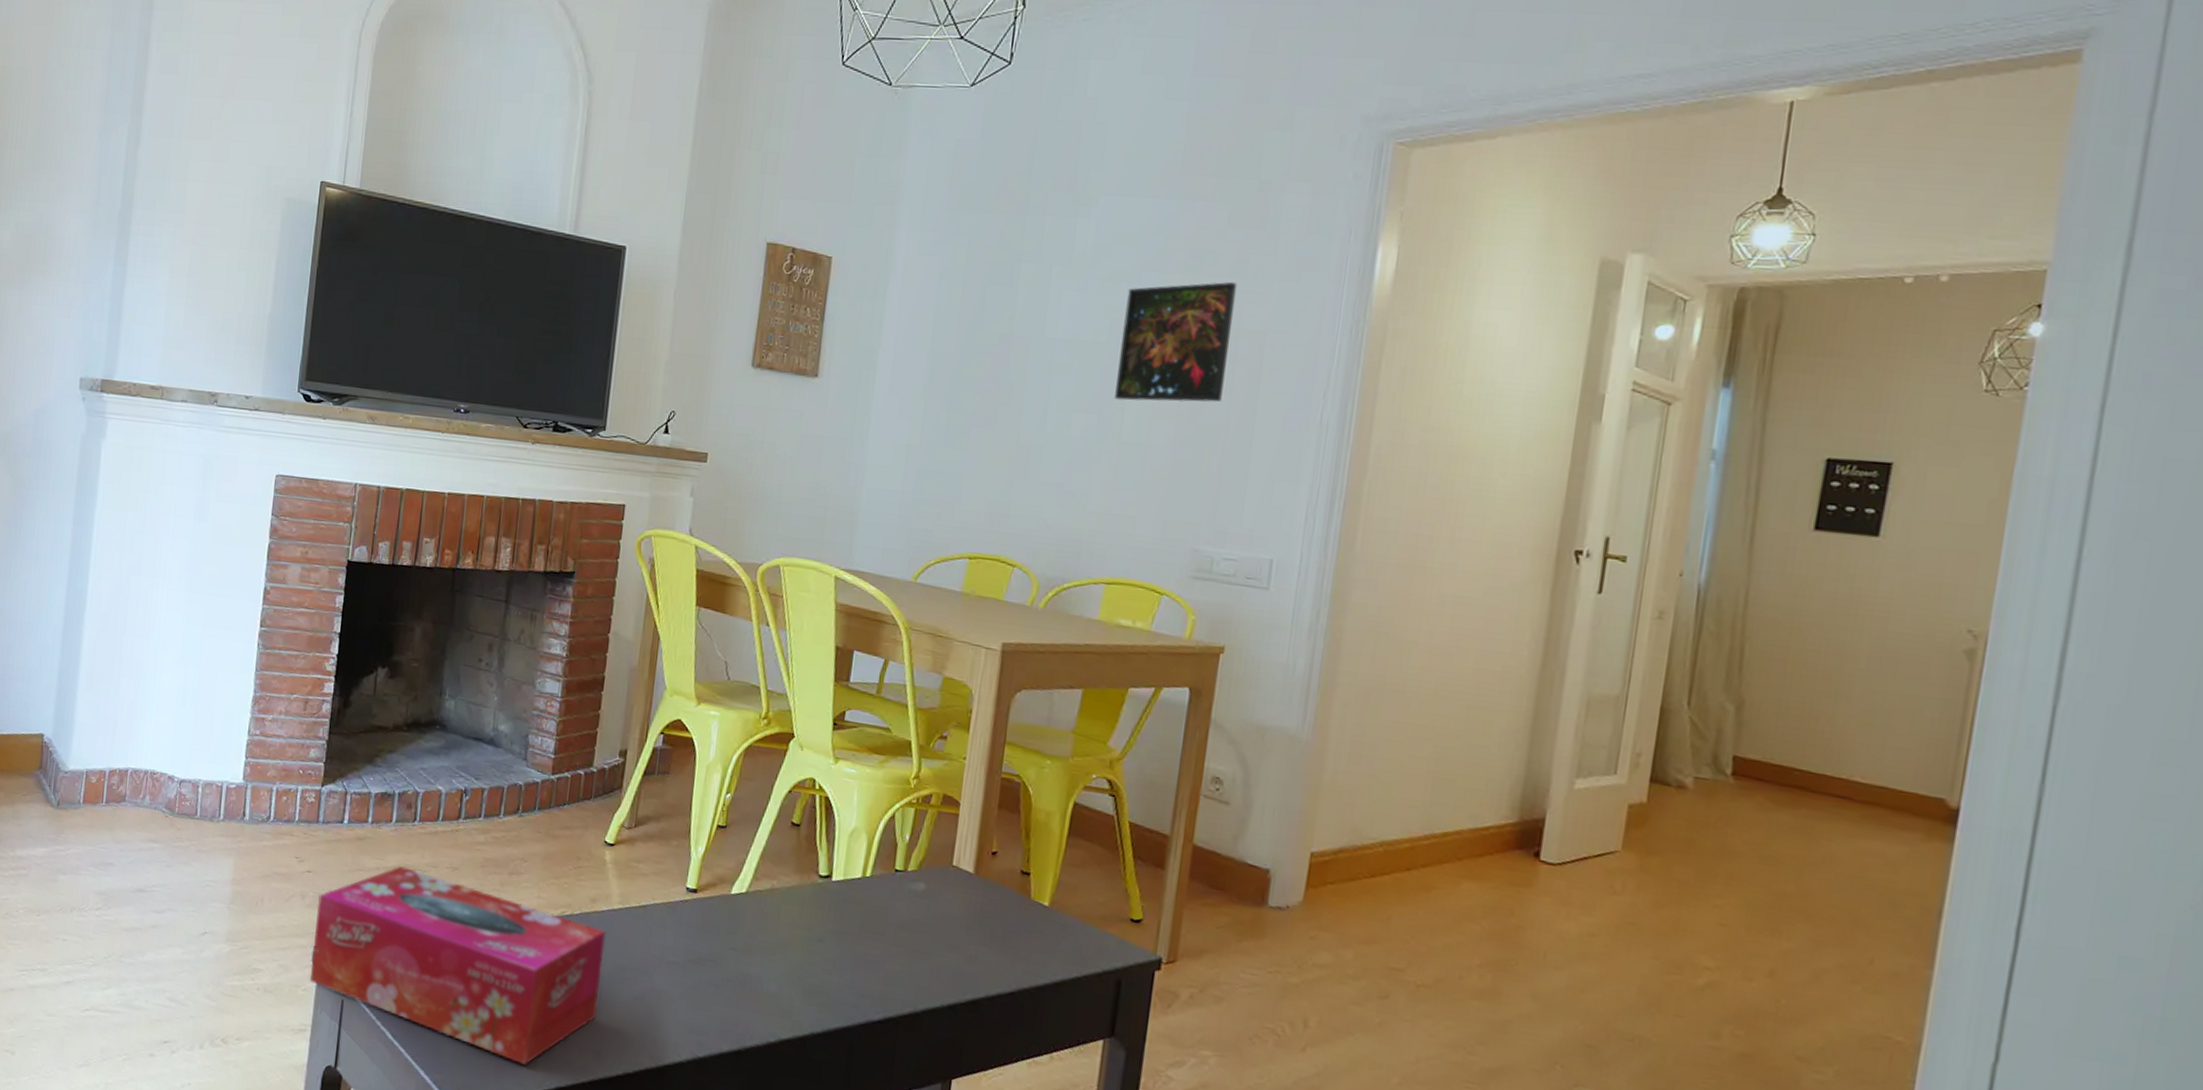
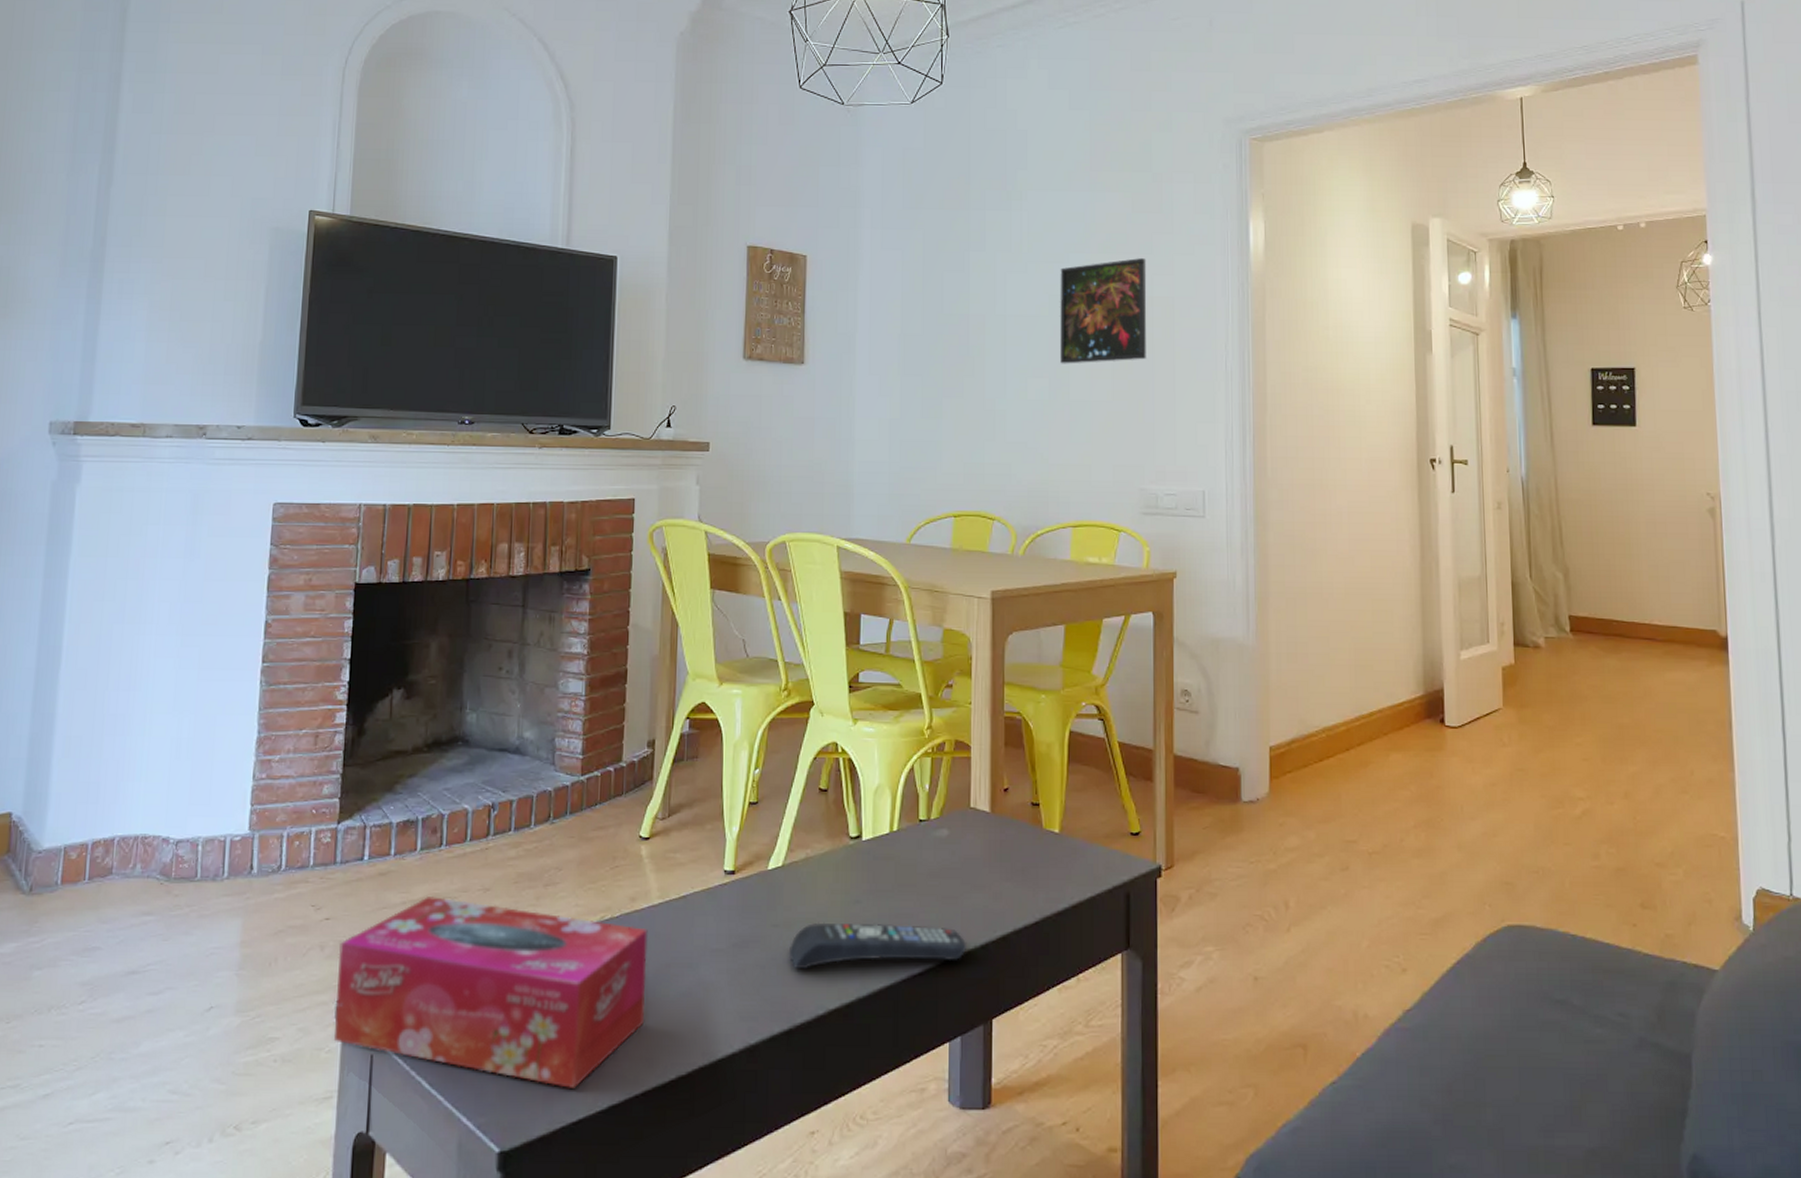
remote control: none [744,953,934,1015] -> present [788,922,967,970]

